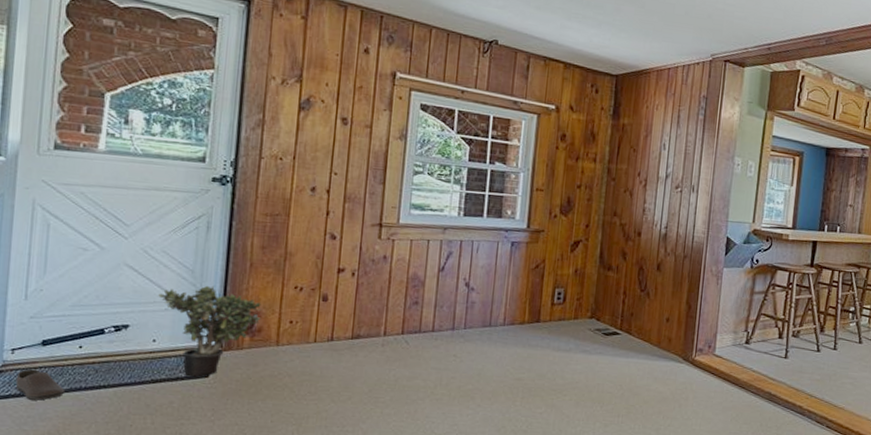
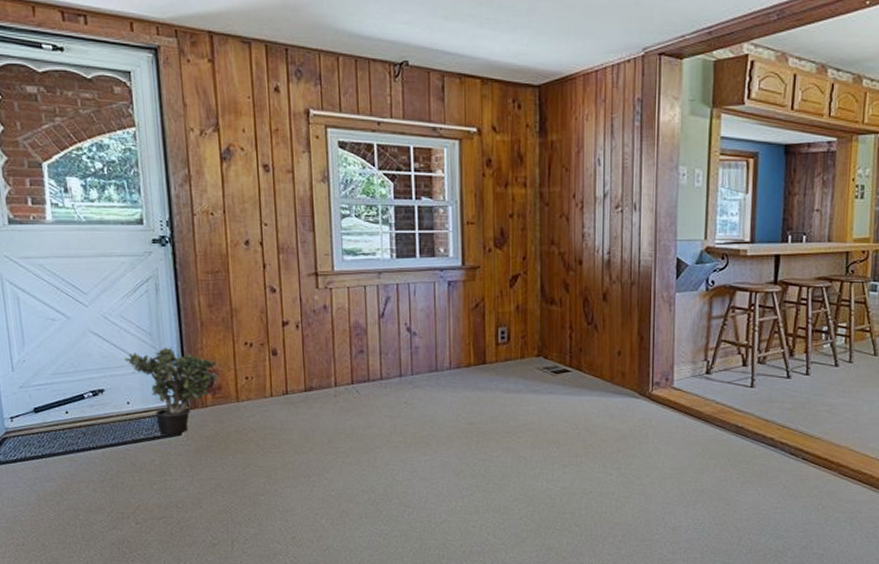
shoe: present [15,369,66,401] -> none [19,435,62,463]

